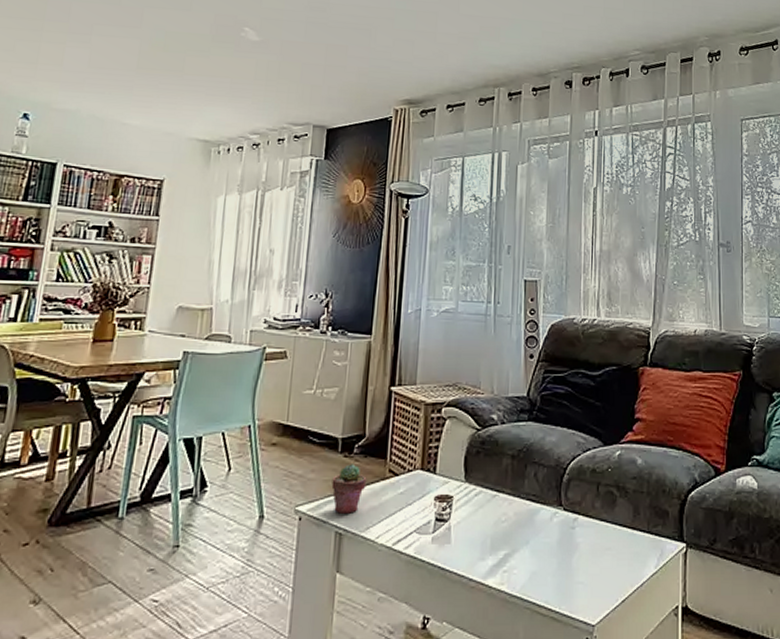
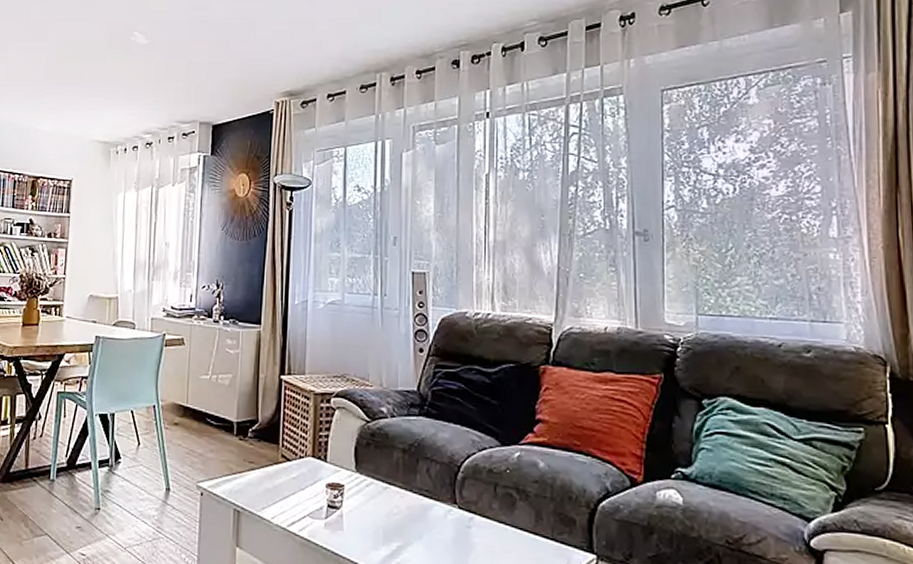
potted succulent: present [331,464,367,514] -> none [229,447,261,493]

